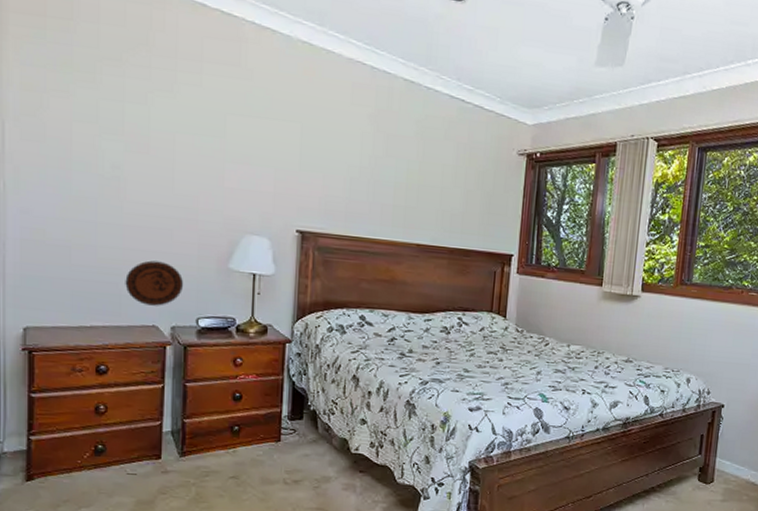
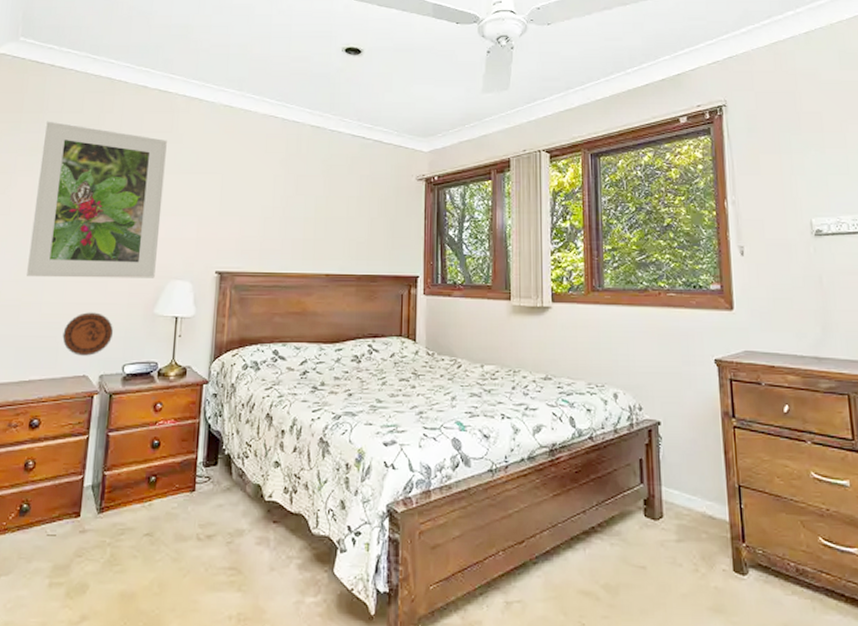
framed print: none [73,32,234,231] -> present [25,121,167,278]

